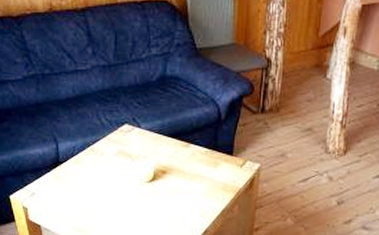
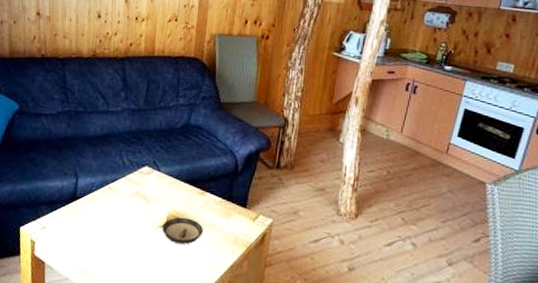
saucer: none [150,171,191,196] -> present [161,217,203,245]

